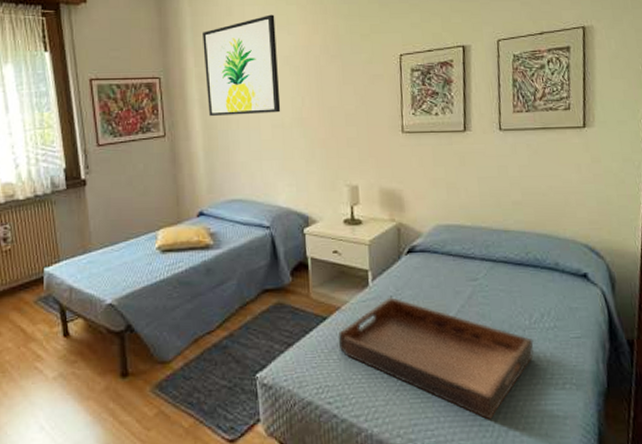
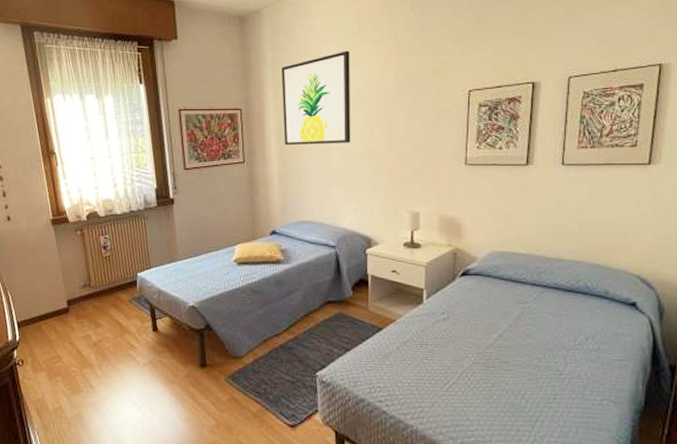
serving tray: present [338,297,534,420] -> none [391,314,576,427]

